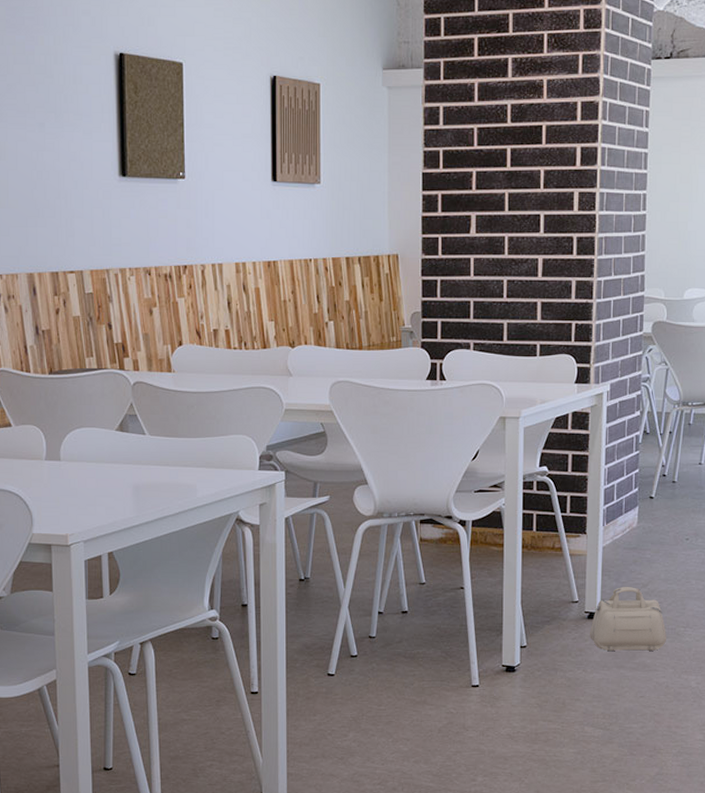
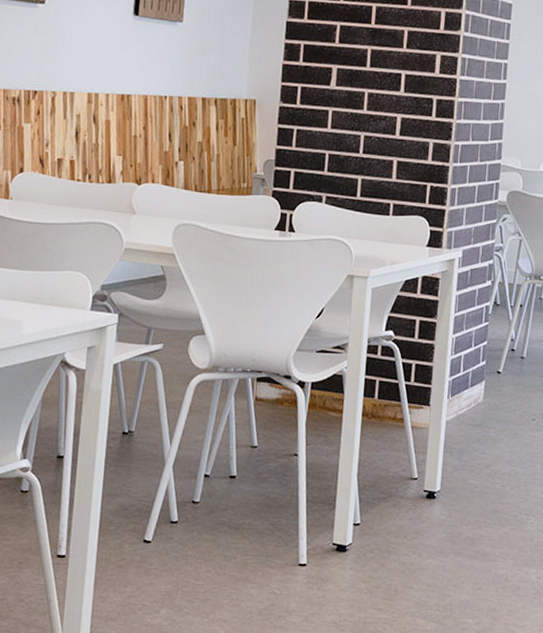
handbag: present [590,587,666,652] -> none [427,466,508,539]

